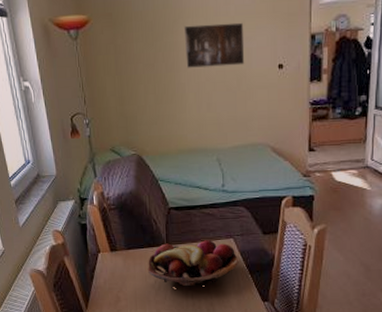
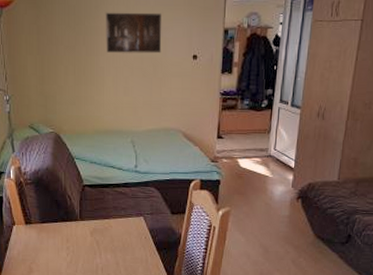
fruit basket: present [147,240,239,287] -> none [60,217,148,261]

